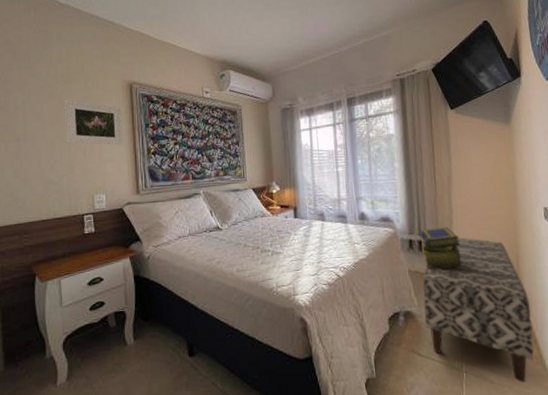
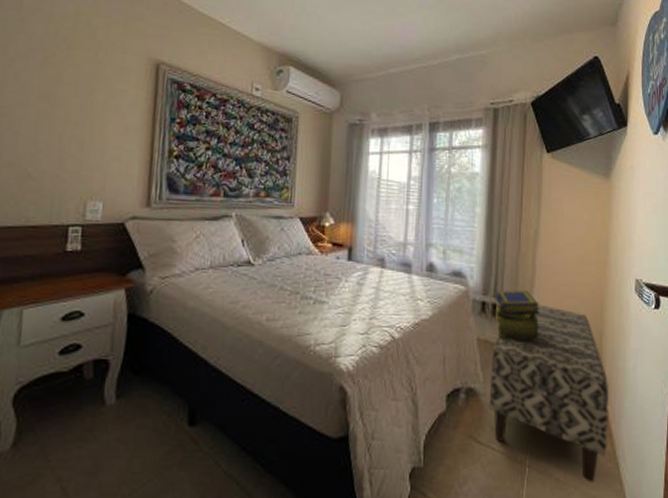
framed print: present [64,99,124,145] -> none [57,70,142,141]

